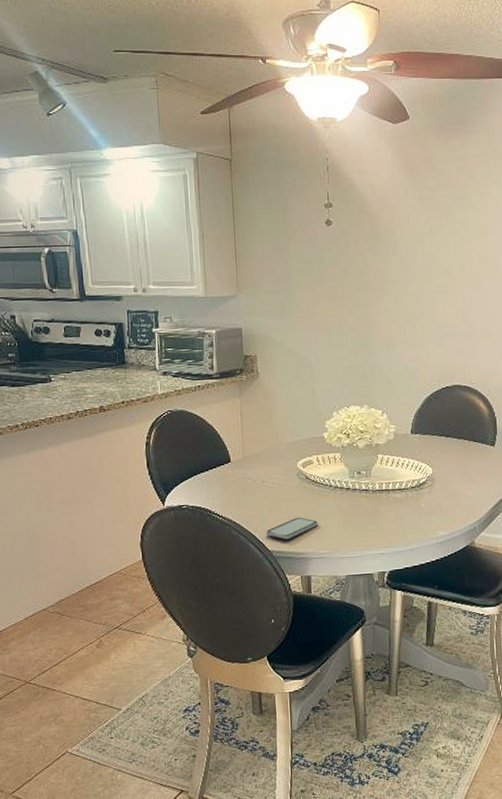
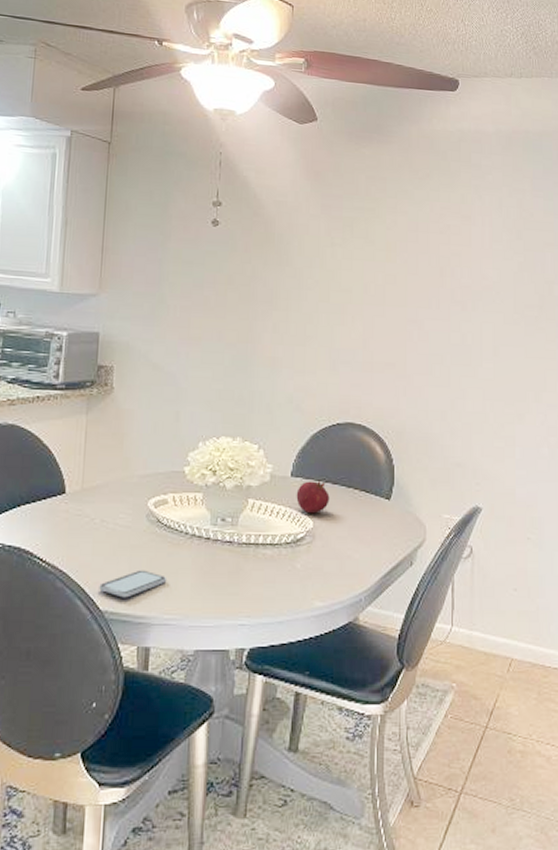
fruit: none [416,434,444,463] -> present [296,480,330,514]

